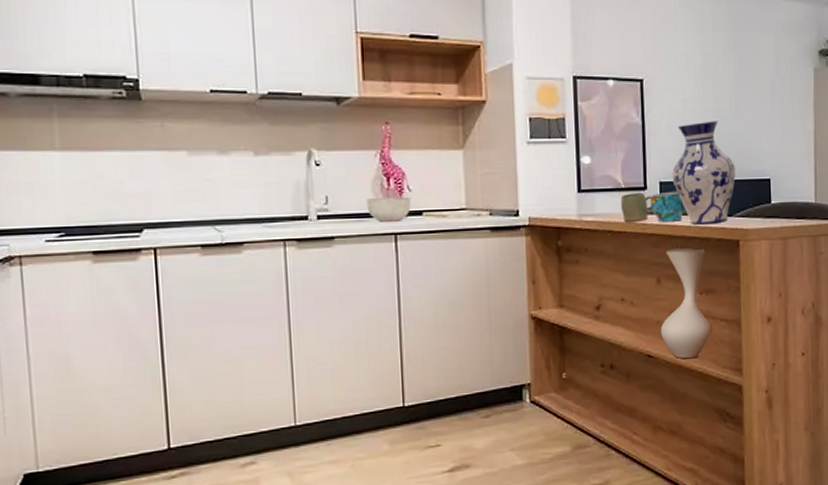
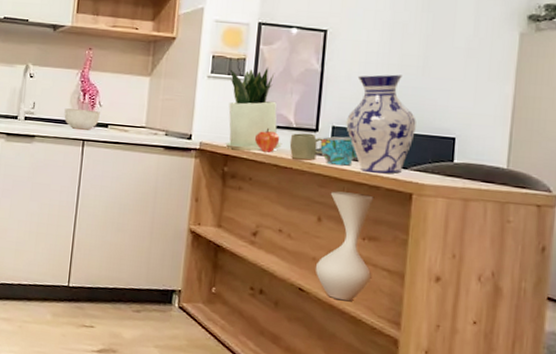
planter: none [549,125,614,221] -> present [225,67,282,151]
fruit: none [584,192,611,219] -> present [254,128,280,153]

